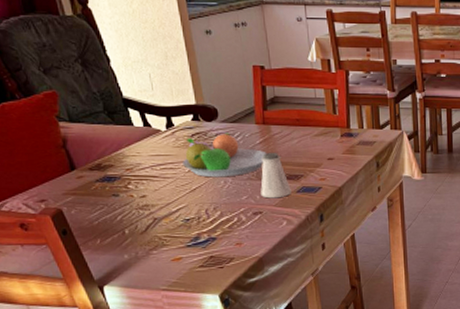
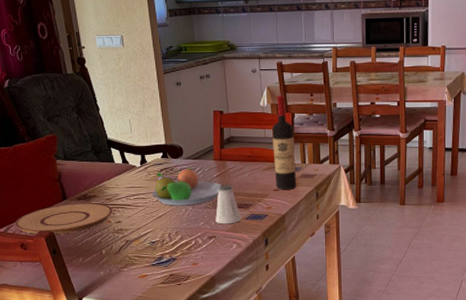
plate: none [10,174,136,212] -> present [15,203,113,235]
wine bottle: none [322,49,354,159] -> present [271,95,297,190]

